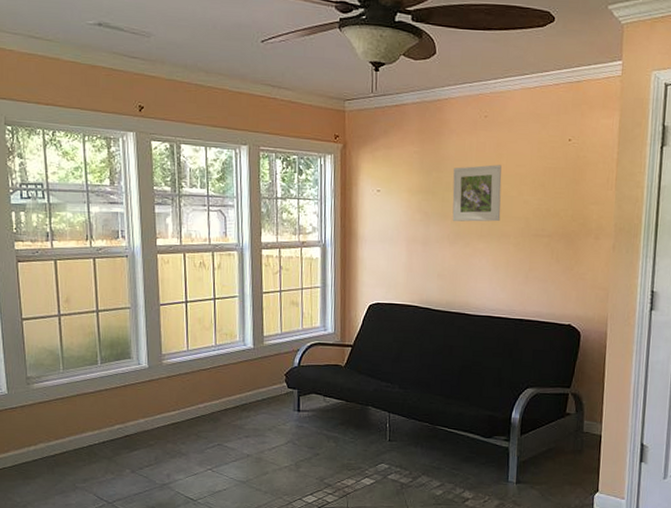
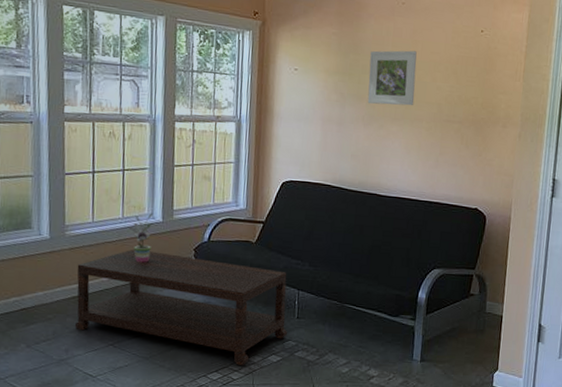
coffee table: none [174,375,379,488] -> present [74,249,287,365]
potted plant: none [221,340,244,388] -> present [128,213,152,262]

